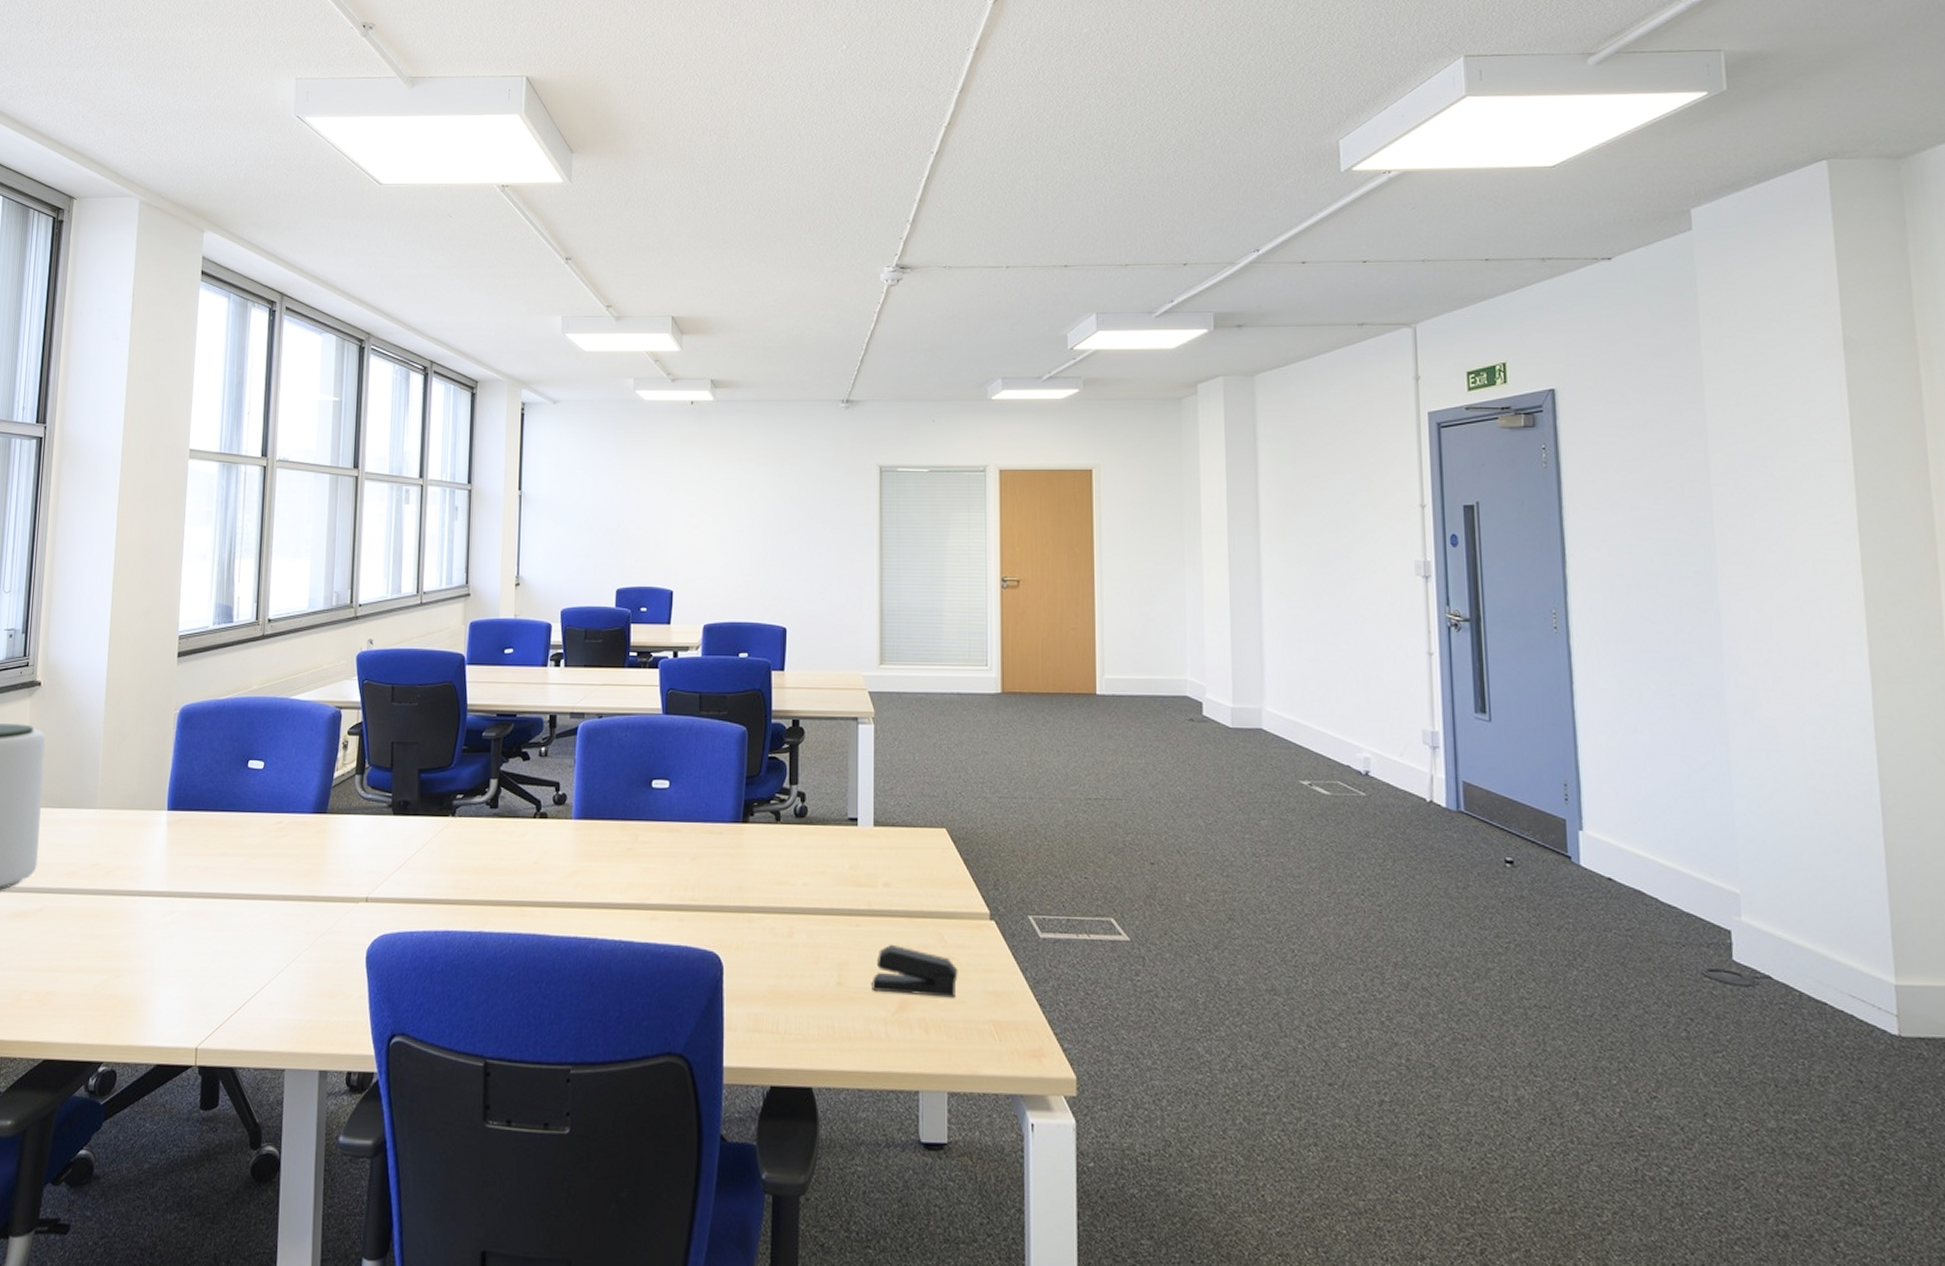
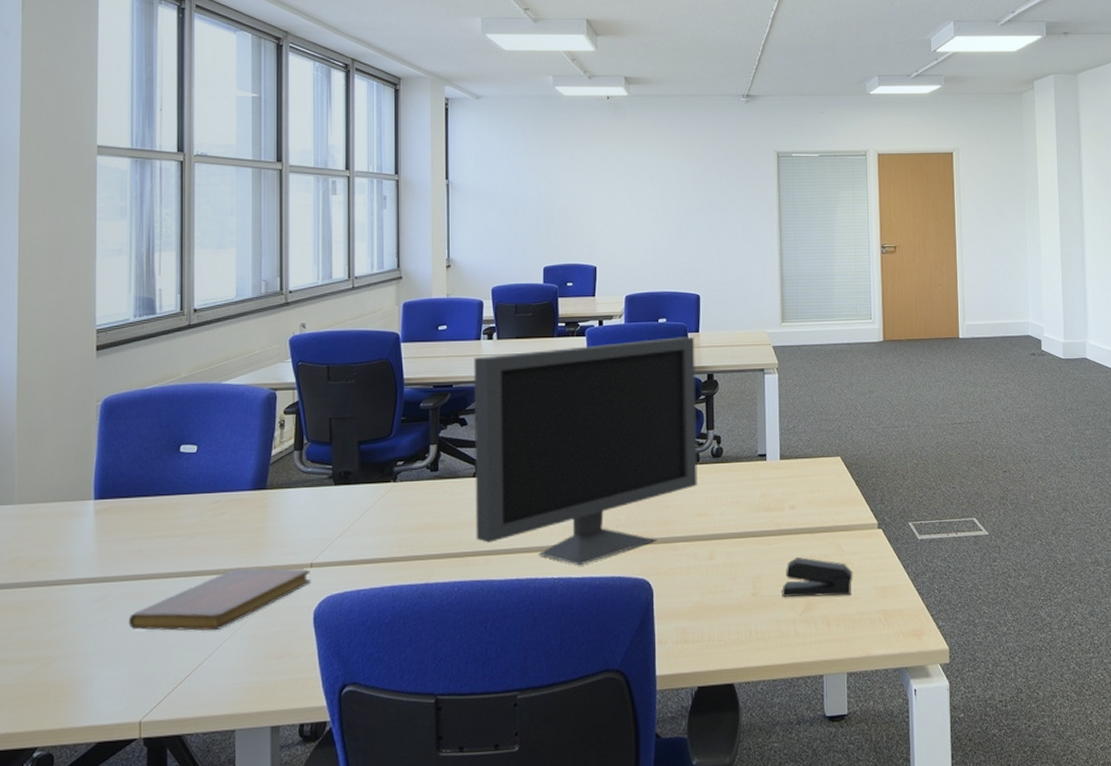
notebook: none [191,895,365,960] -> present [128,568,310,631]
monitor: none [533,675,779,929] -> present [473,336,698,566]

